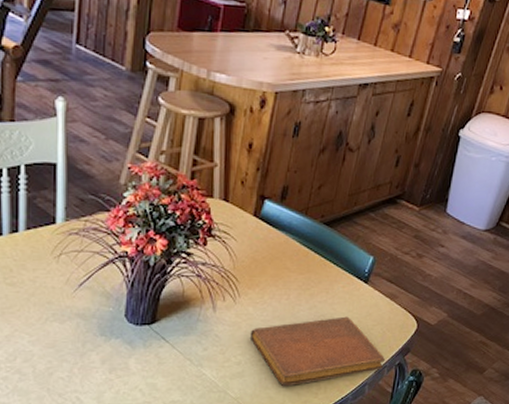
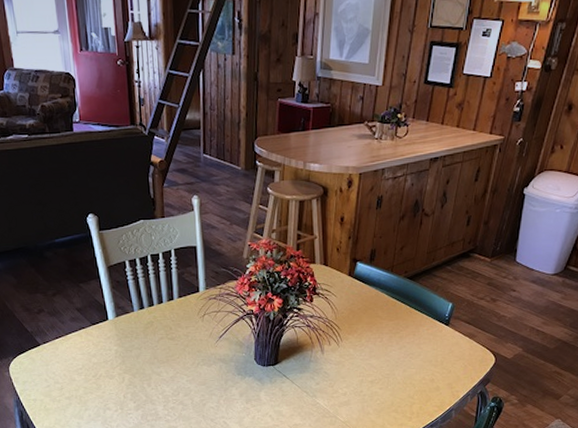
notebook: present [251,316,385,387] -> none [353,354,468,413]

